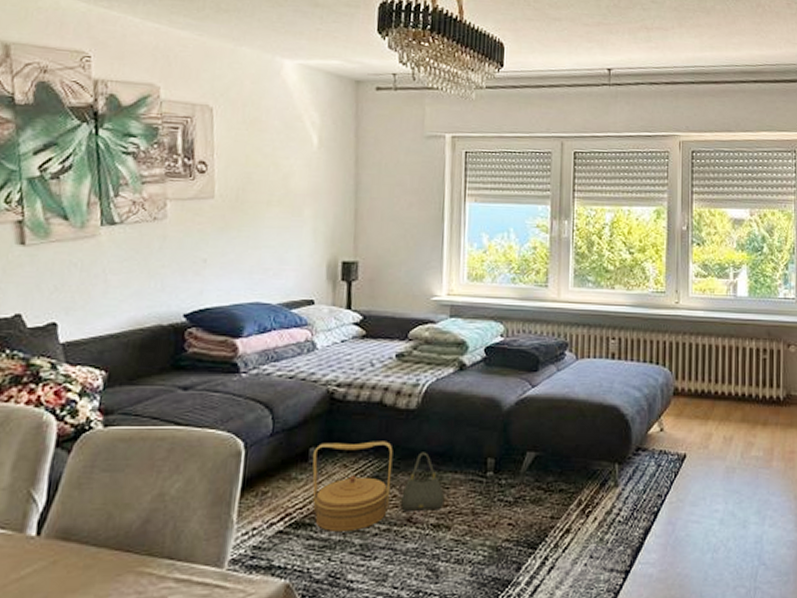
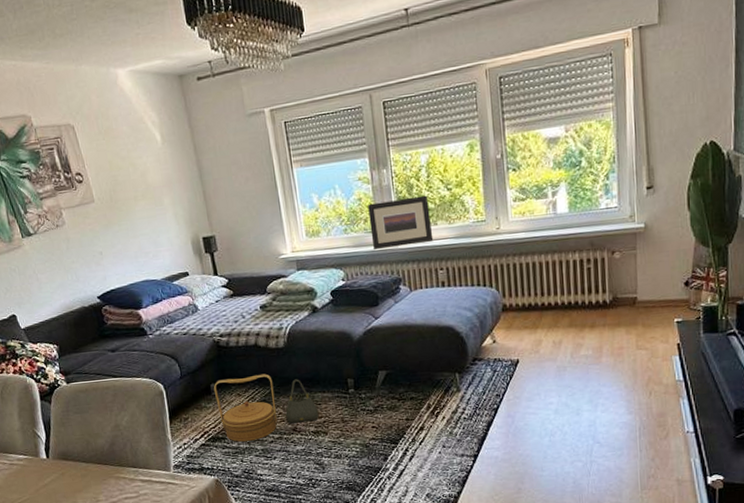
picture frame: none [541,254,609,307] -> present [368,195,434,250]

